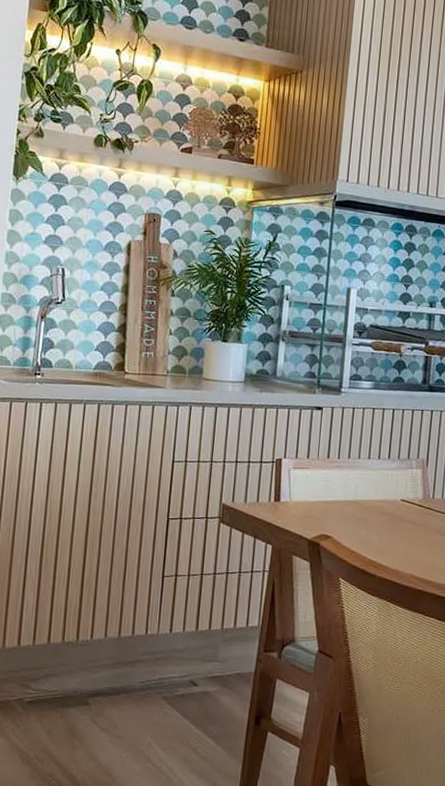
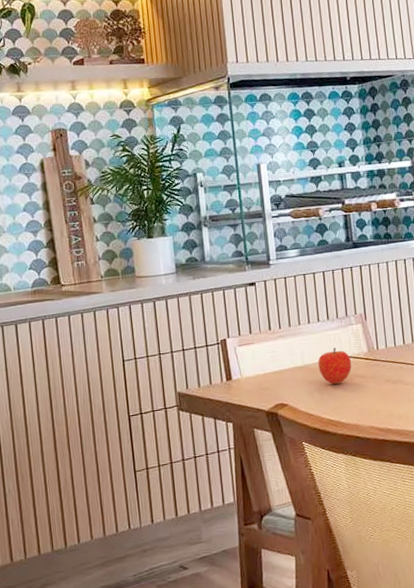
fruit: none [370,488,405,525] -> present [318,348,352,384]

